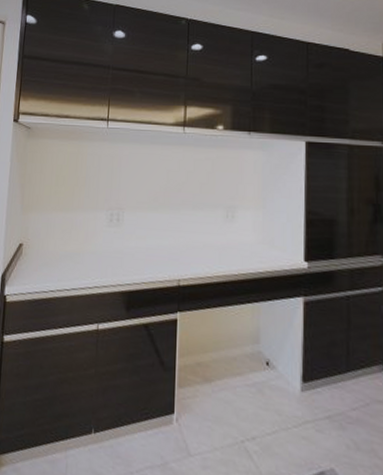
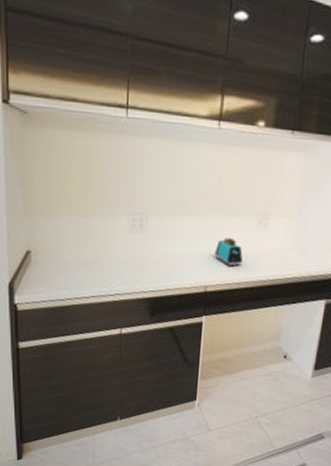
toaster: none [185,231,213,260] -> present [214,238,243,267]

